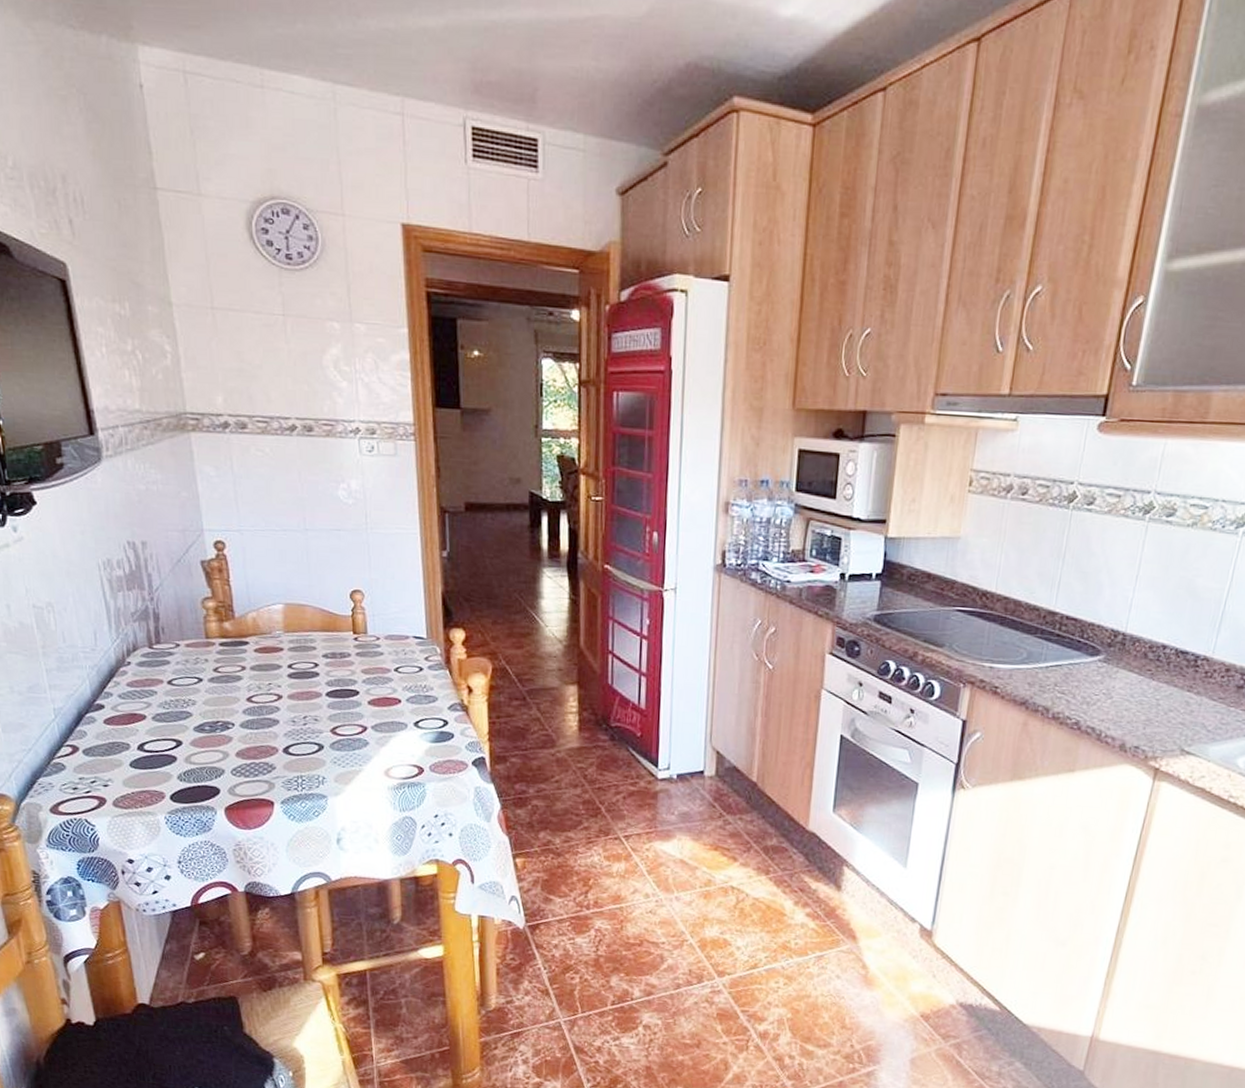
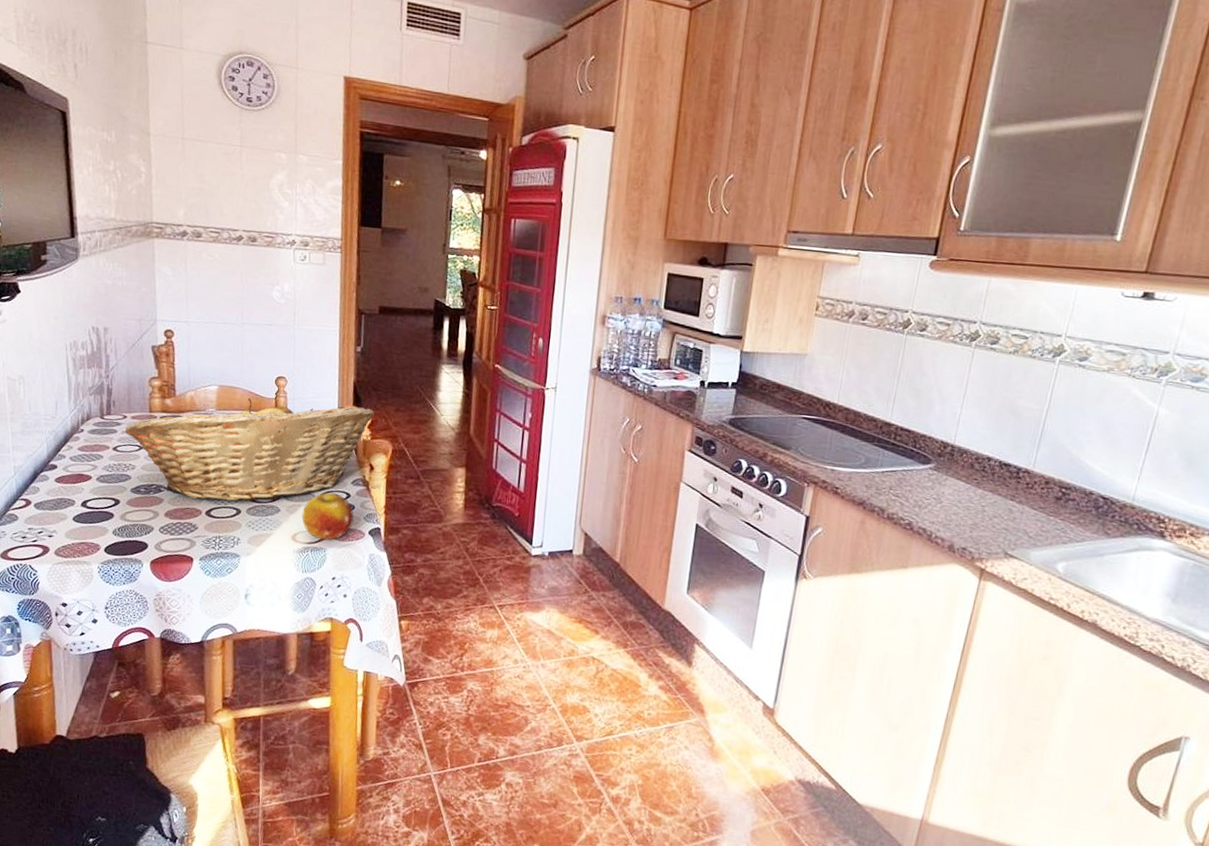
fruit basket: none [180,617,468,737] -> present [125,398,374,502]
fruit: none [394,720,455,774] -> present [301,492,355,541]

